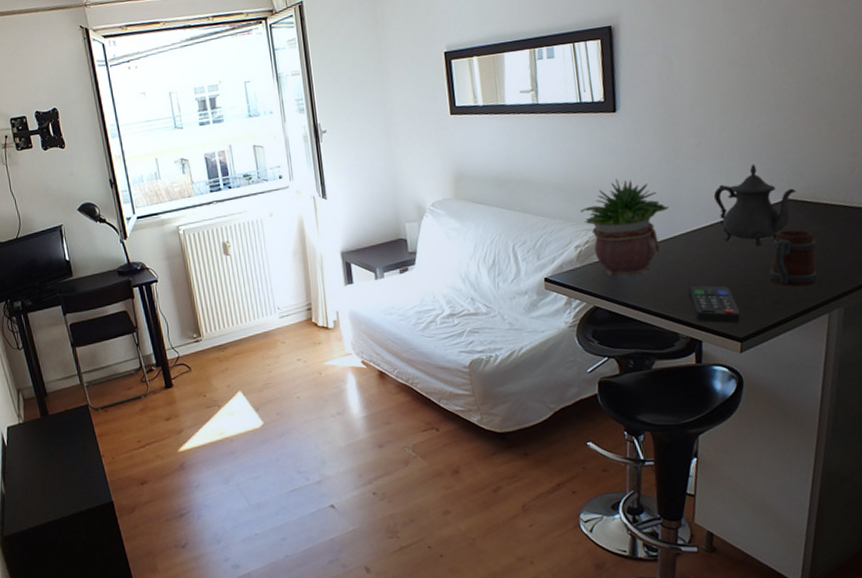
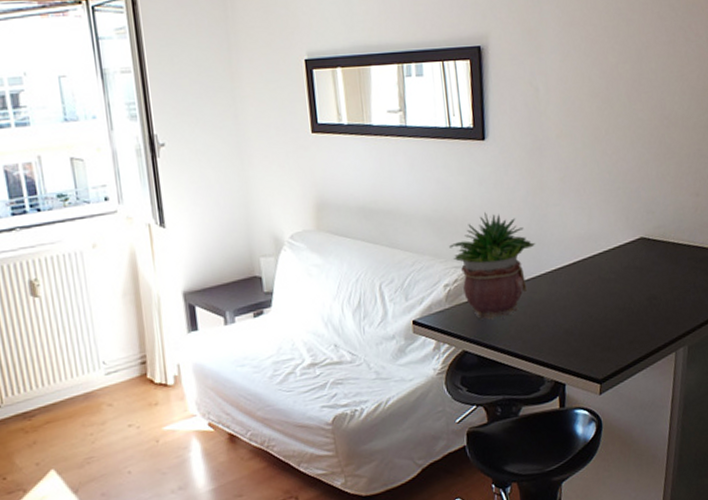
remote control: present [688,285,741,324] -> none [553,326,600,365]
teapot: present [713,164,796,247] -> none [576,201,649,286]
mug: present [769,229,817,287] -> none [625,268,666,326]

